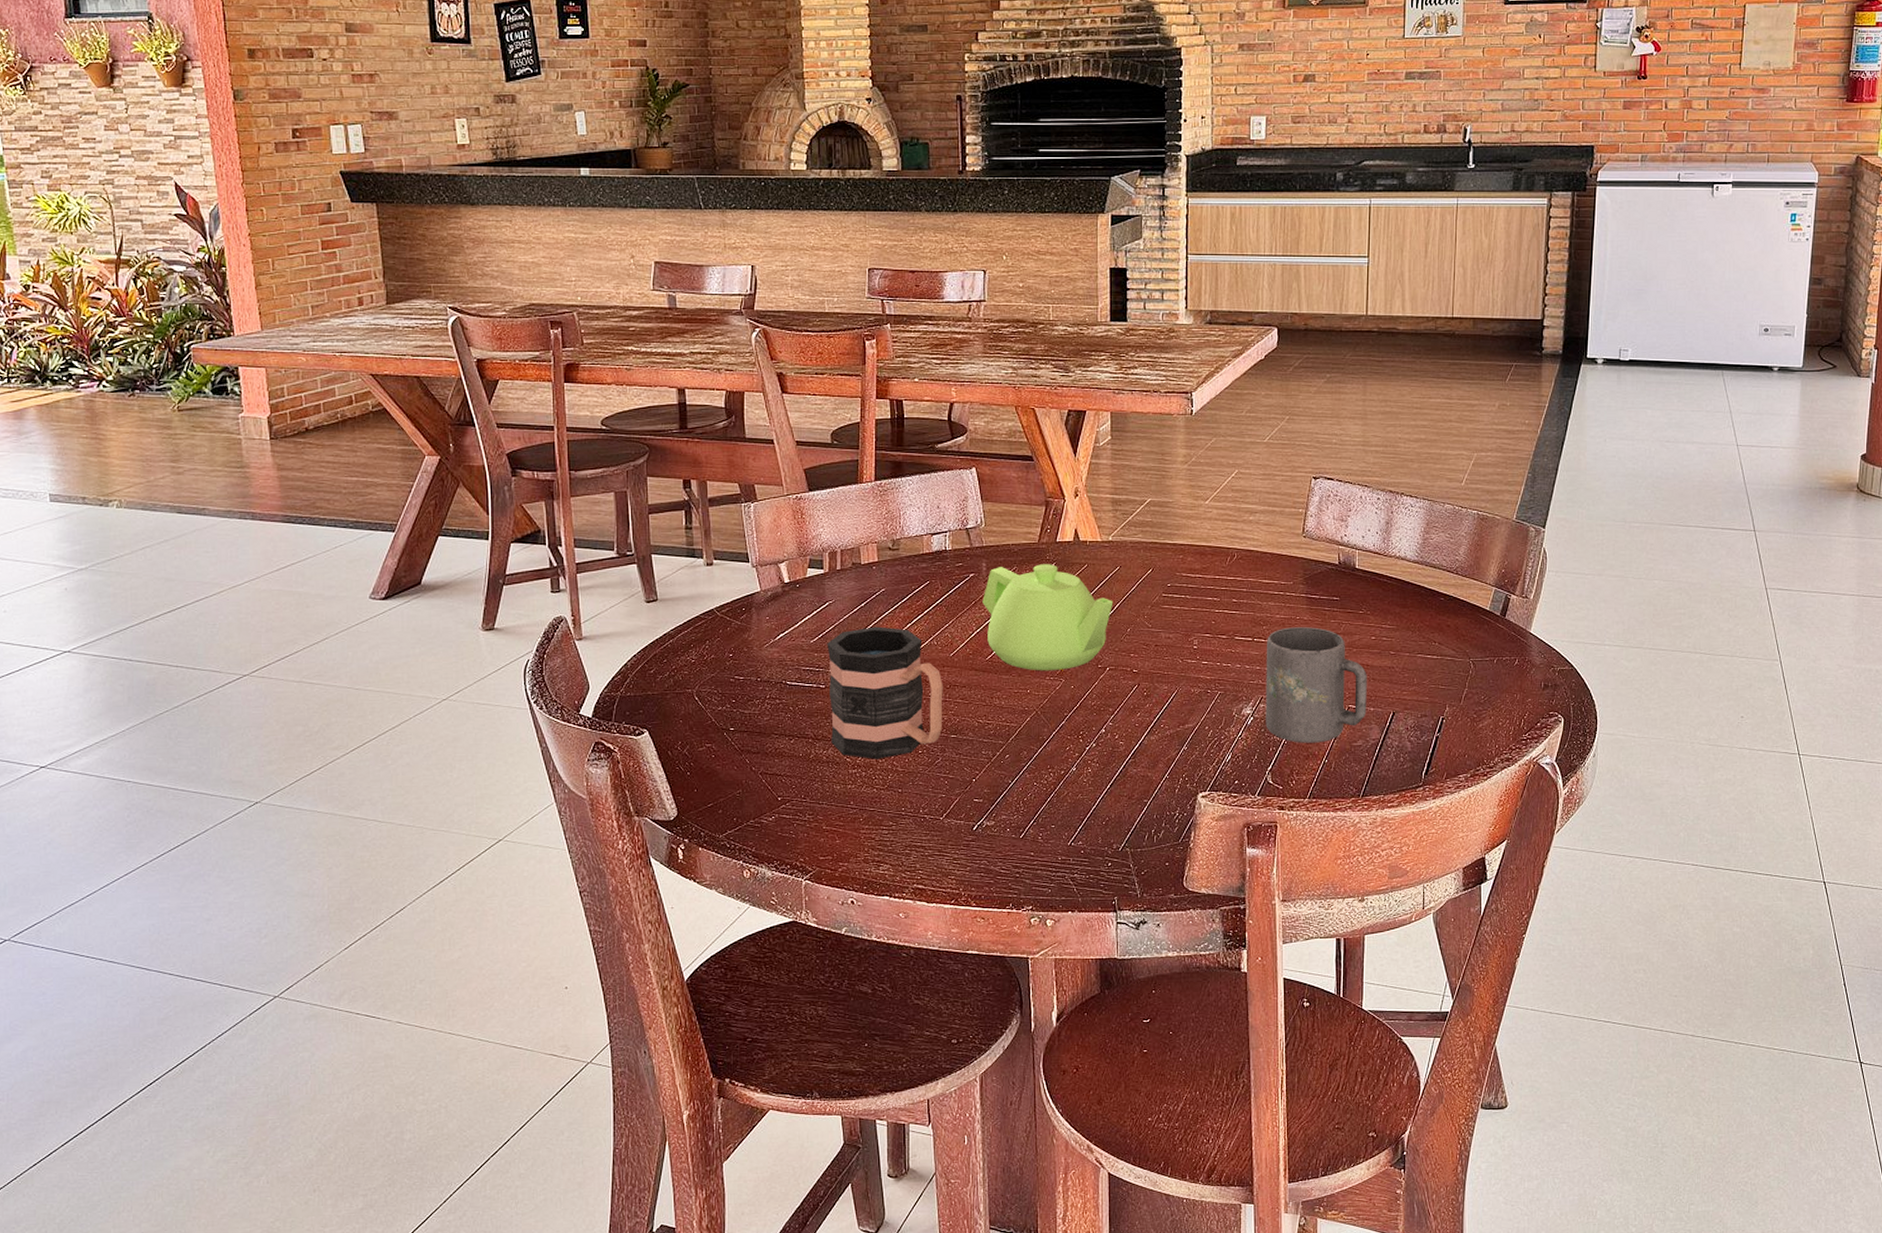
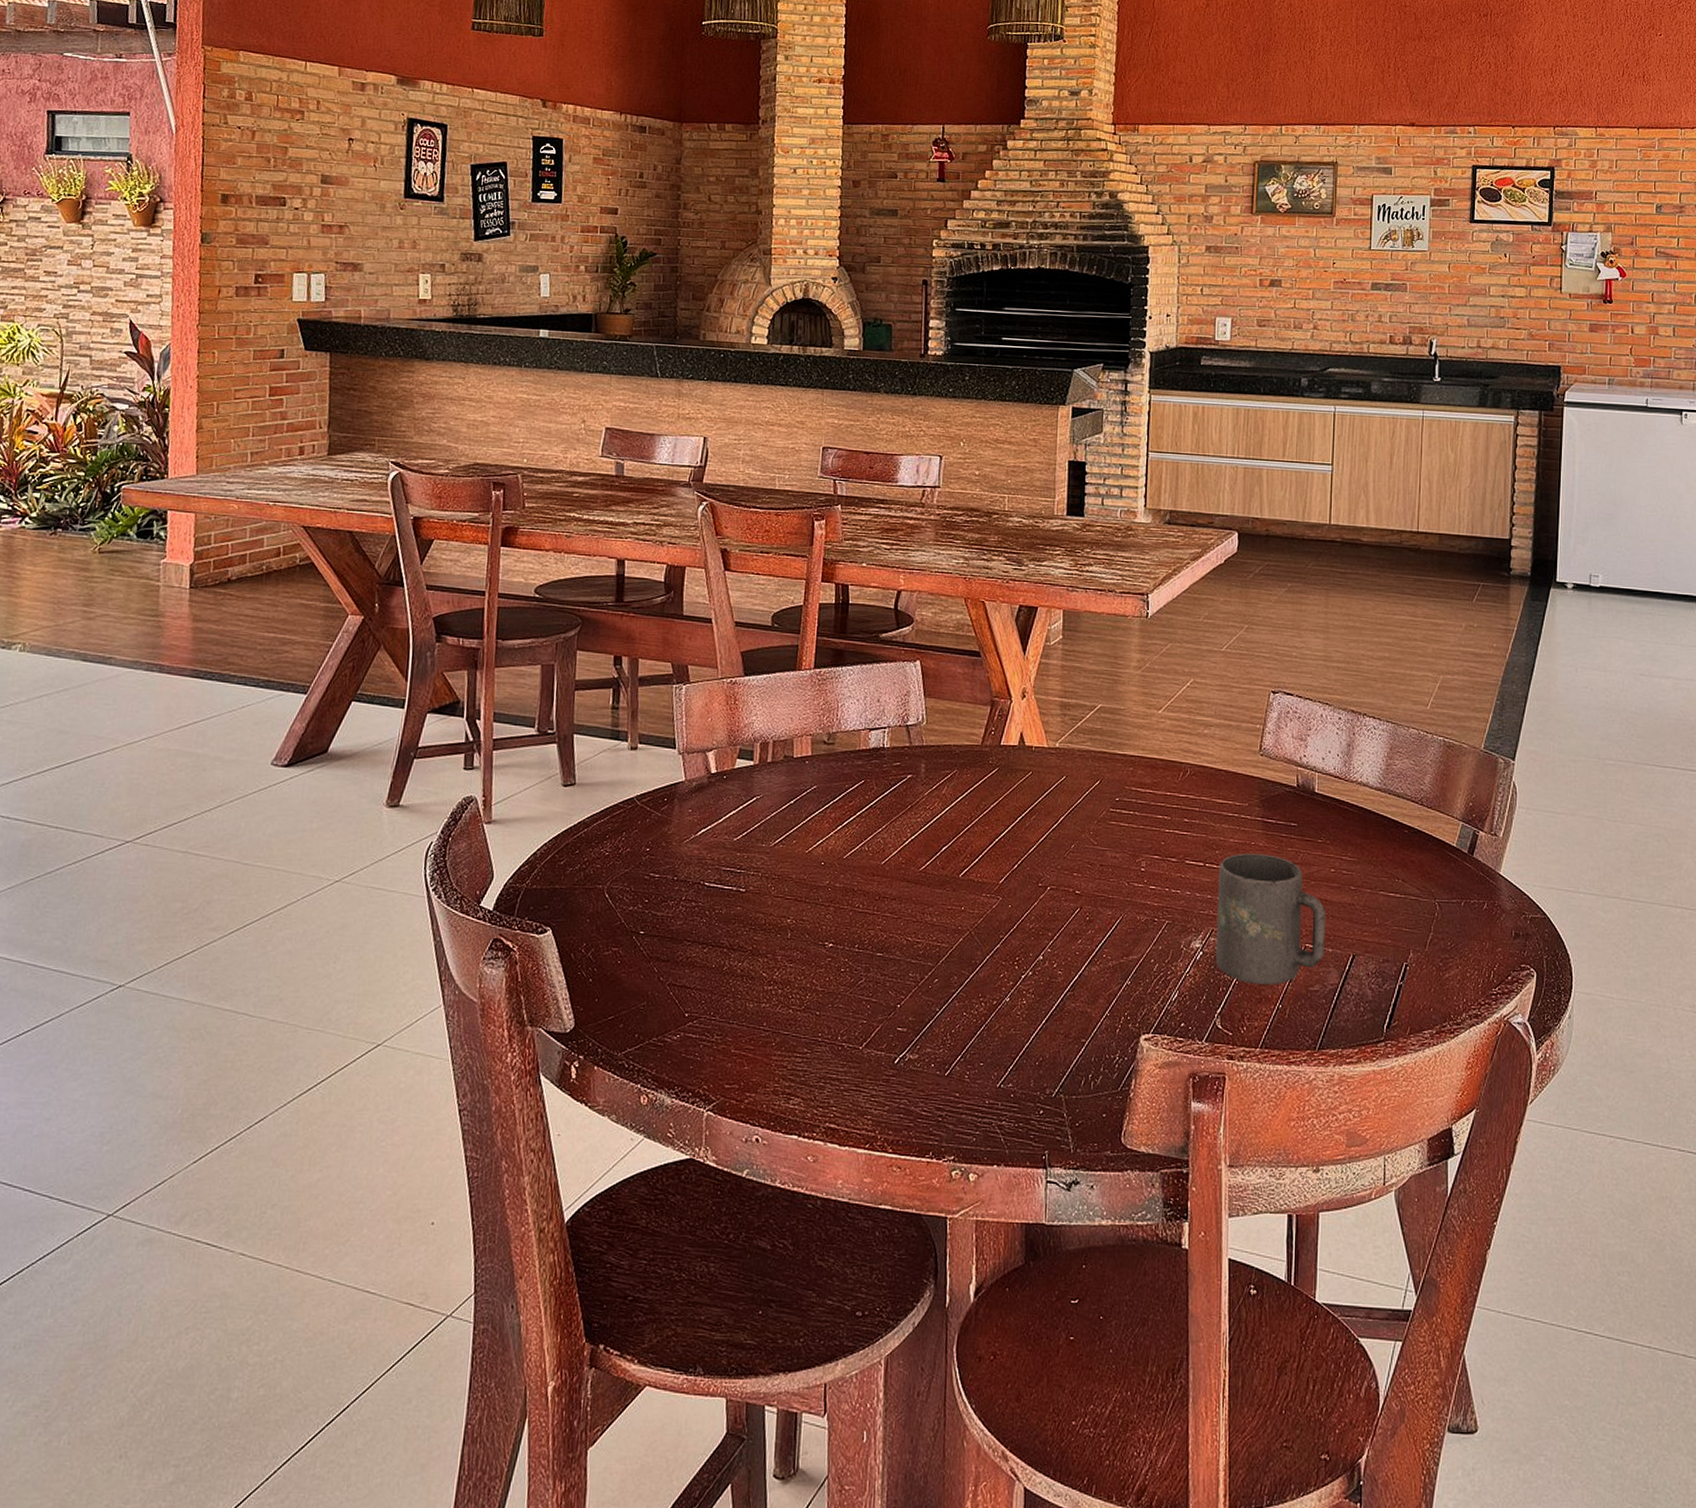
mug: present [827,626,943,759] -> none [747,826,872,976]
teapot: present [982,564,1114,671] -> none [919,768,1058,887]

